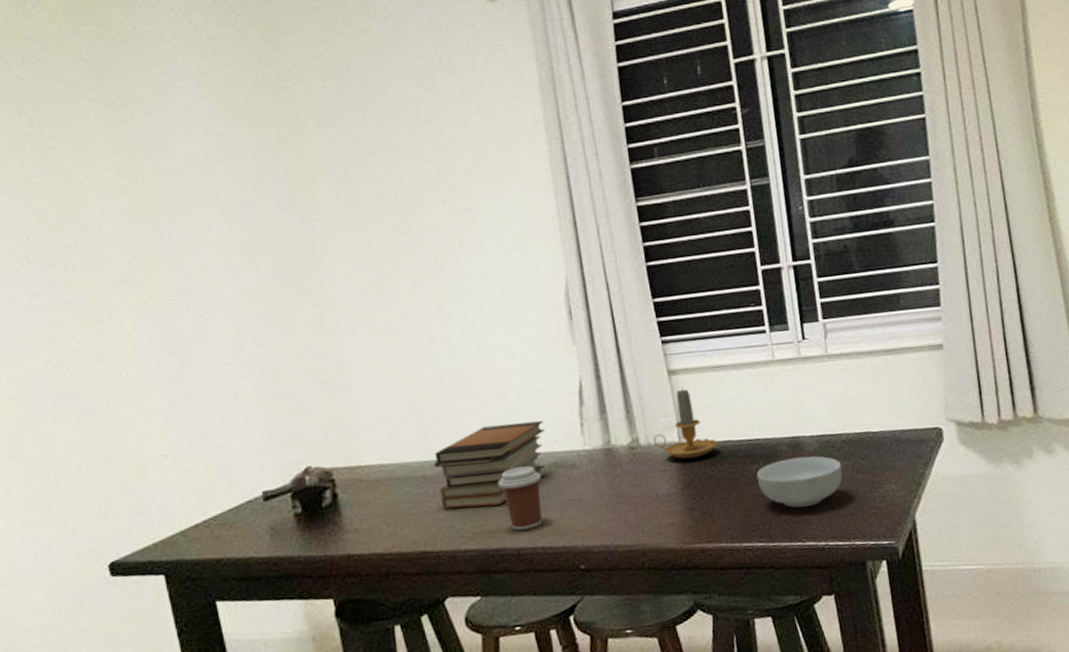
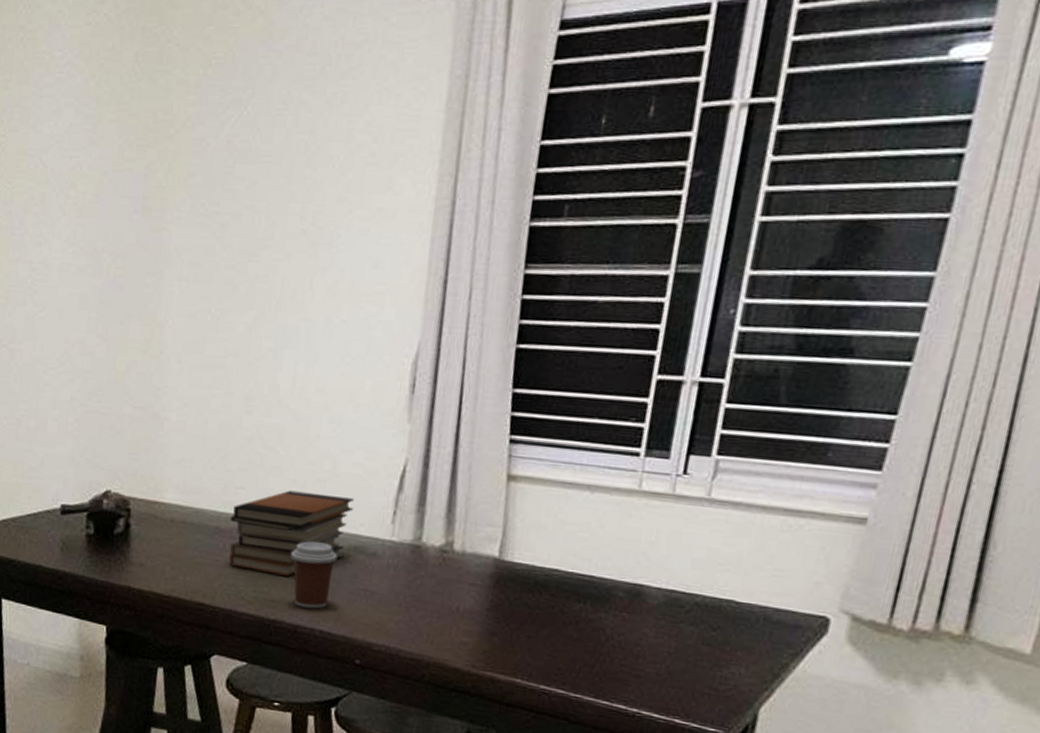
candle: present [653,386,718,460] -> none [470,496,544,580]
cereal bowl: present [756,456,843,508] -> none [577,606,686,666]

